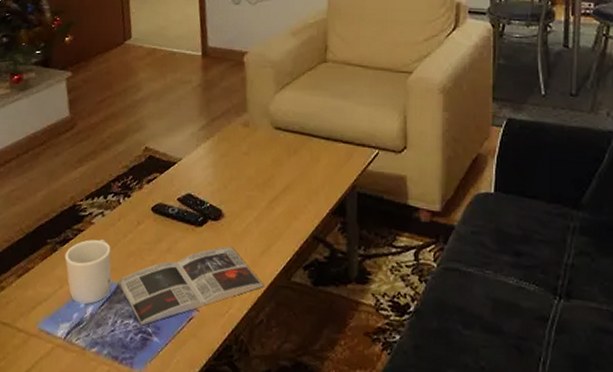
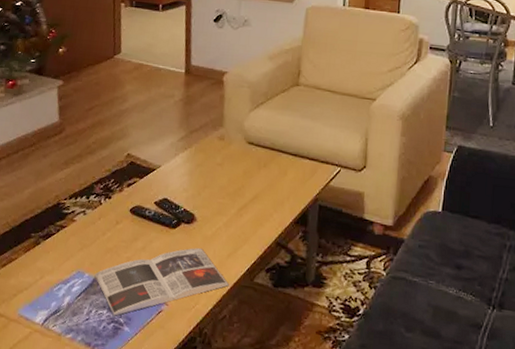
mug: present [64,239,113,305] -> none [46,235,91,295]

